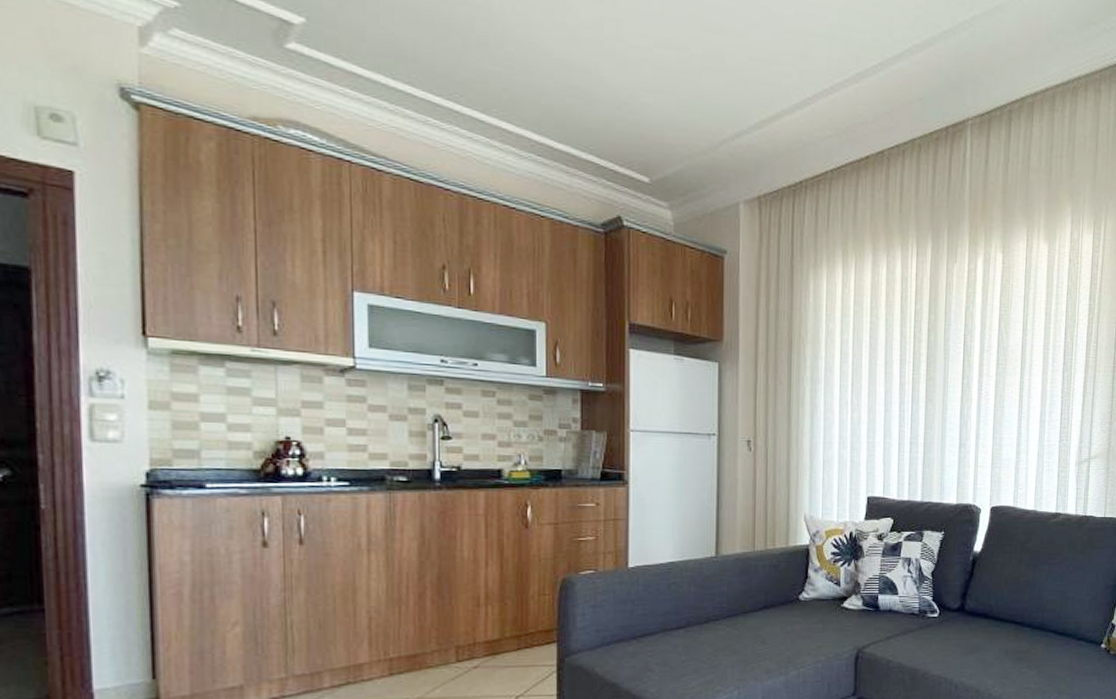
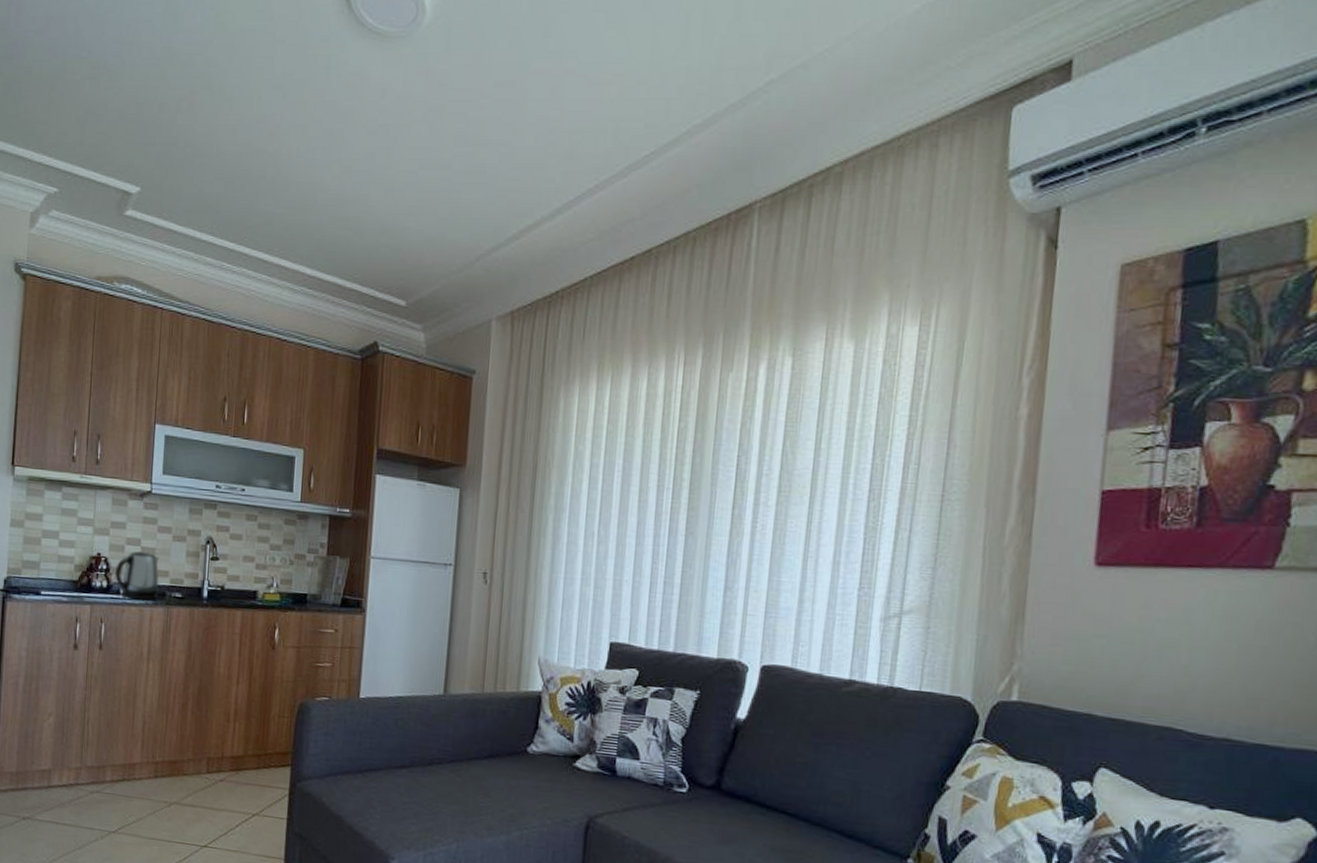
kettle: none [314,433,376,488] -> present [115,551,159,602]

